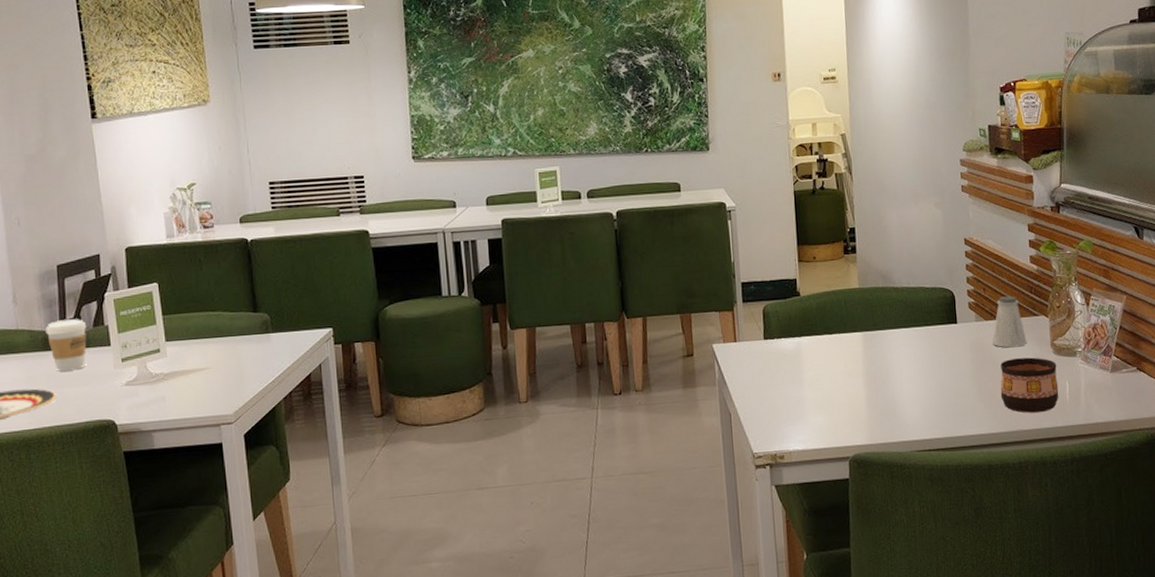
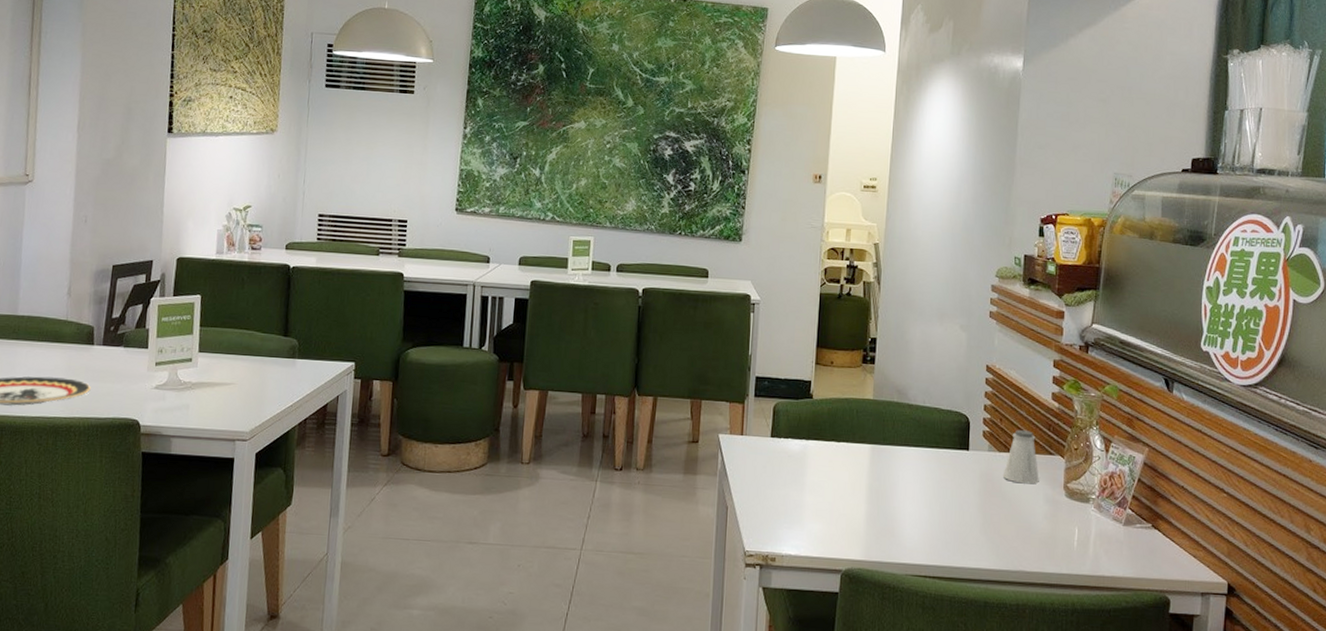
coffee cup: present [45,319,87,372] -> none [91,317,130,367]
cup: present [1000,357,1059,413] -> none [1005,495,1068,556]

